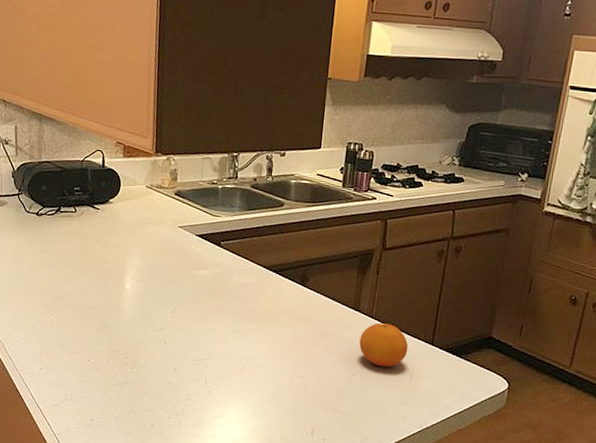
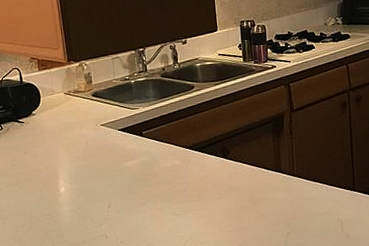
fruit: present [359,323,408,367] -> none [287,179,334,221]

